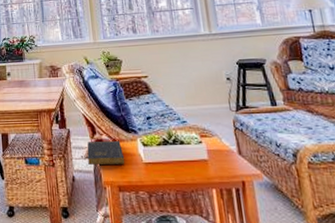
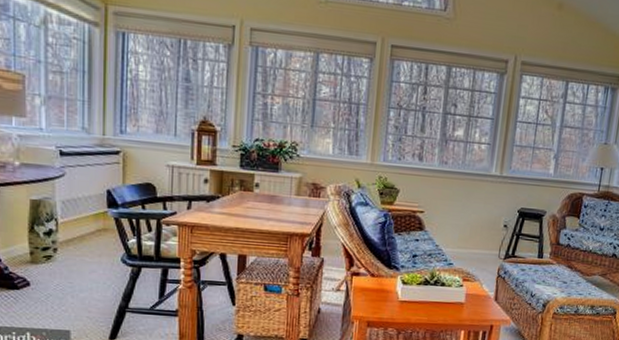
book: present [87,141,125,165] -> none [339,274,380,300]

